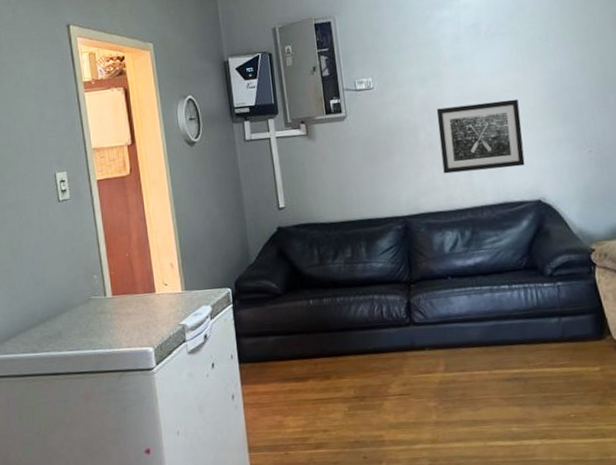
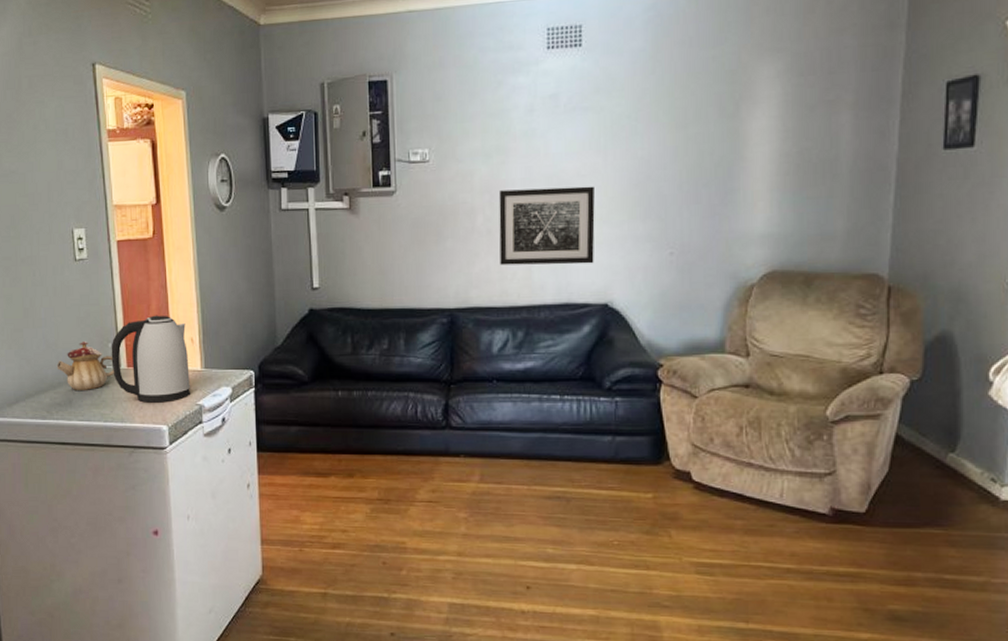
teapot: none [45,275,100,322] -> present [56,342,114,390]
kettle: none [96,244,173,328] -> present [111,315,191,403]

